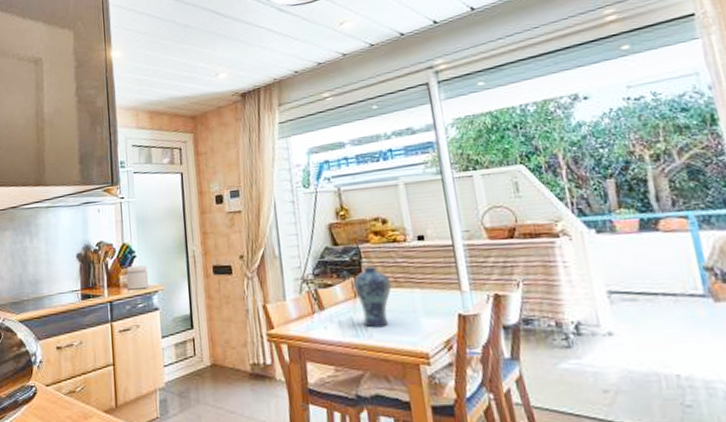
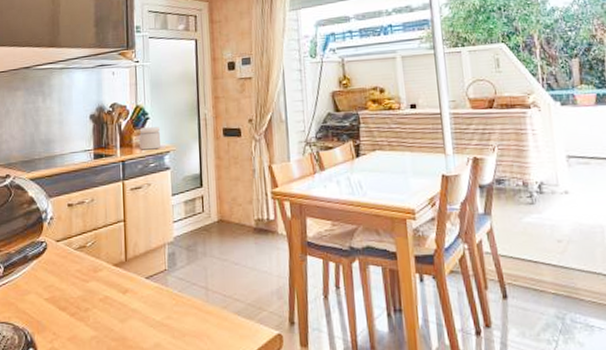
vase: present [353,265,392,328] -> none [351,130,386,187]

